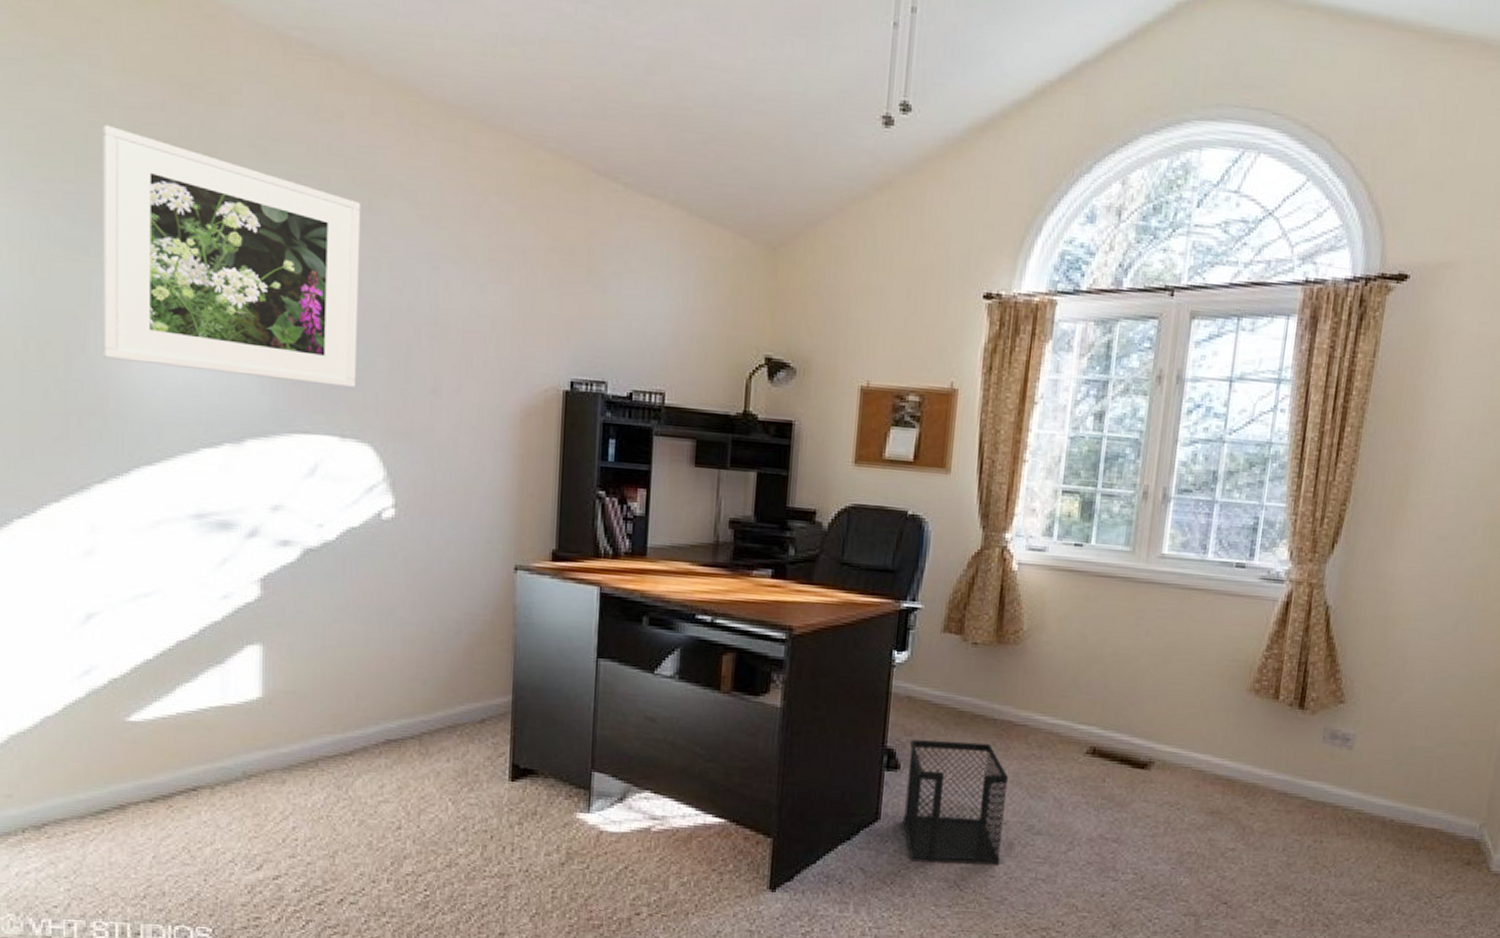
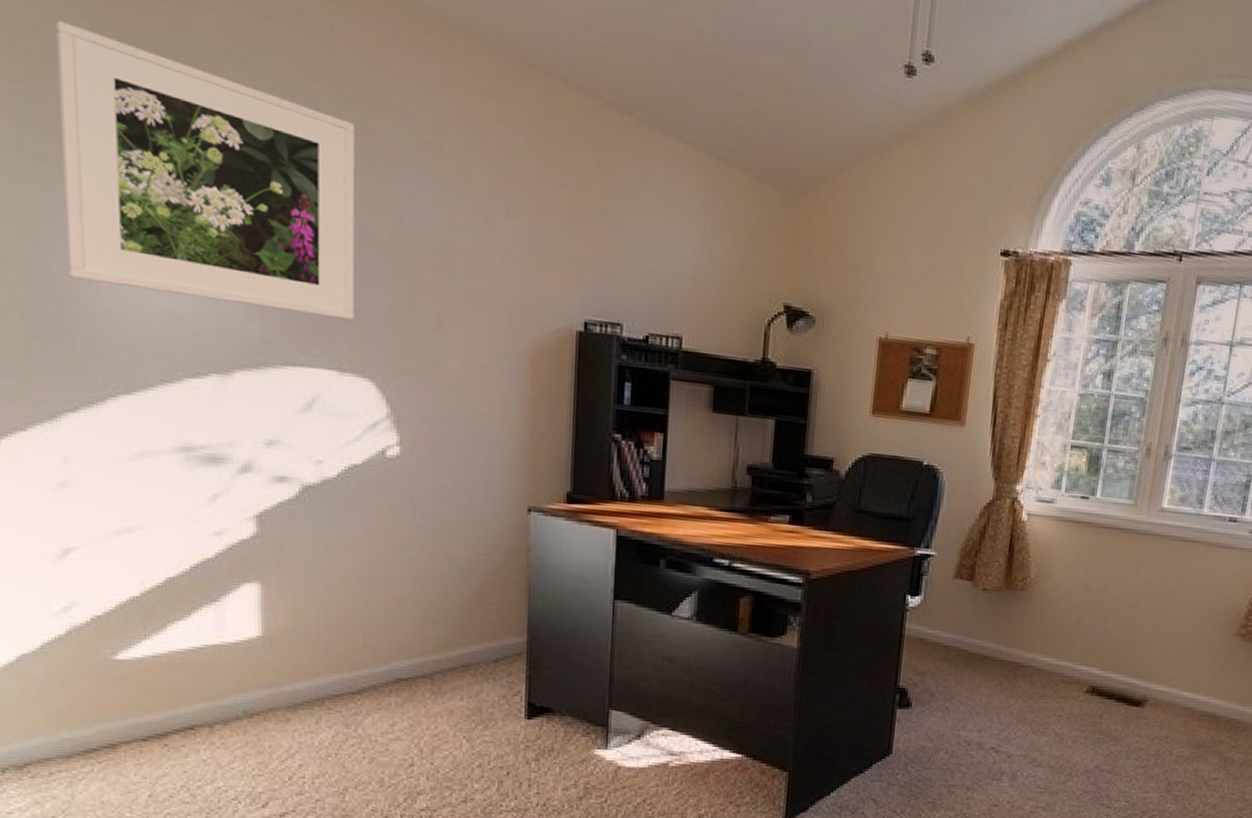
wastebasket: present [902,740,1009,865] -> none [913,679,1014,795]

